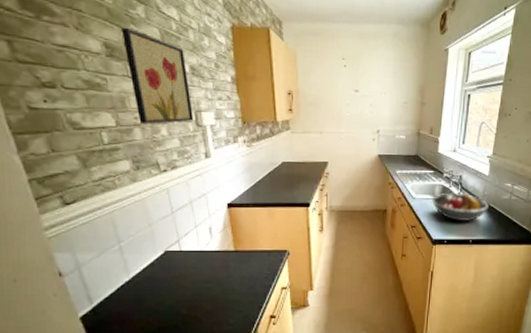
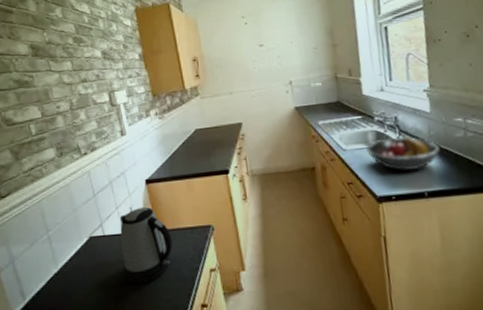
wall art: present [121,27,194,125] -> none [44,28,109,112]
kettle: none [198,229,249,295] -> present [119,207,173,284]

